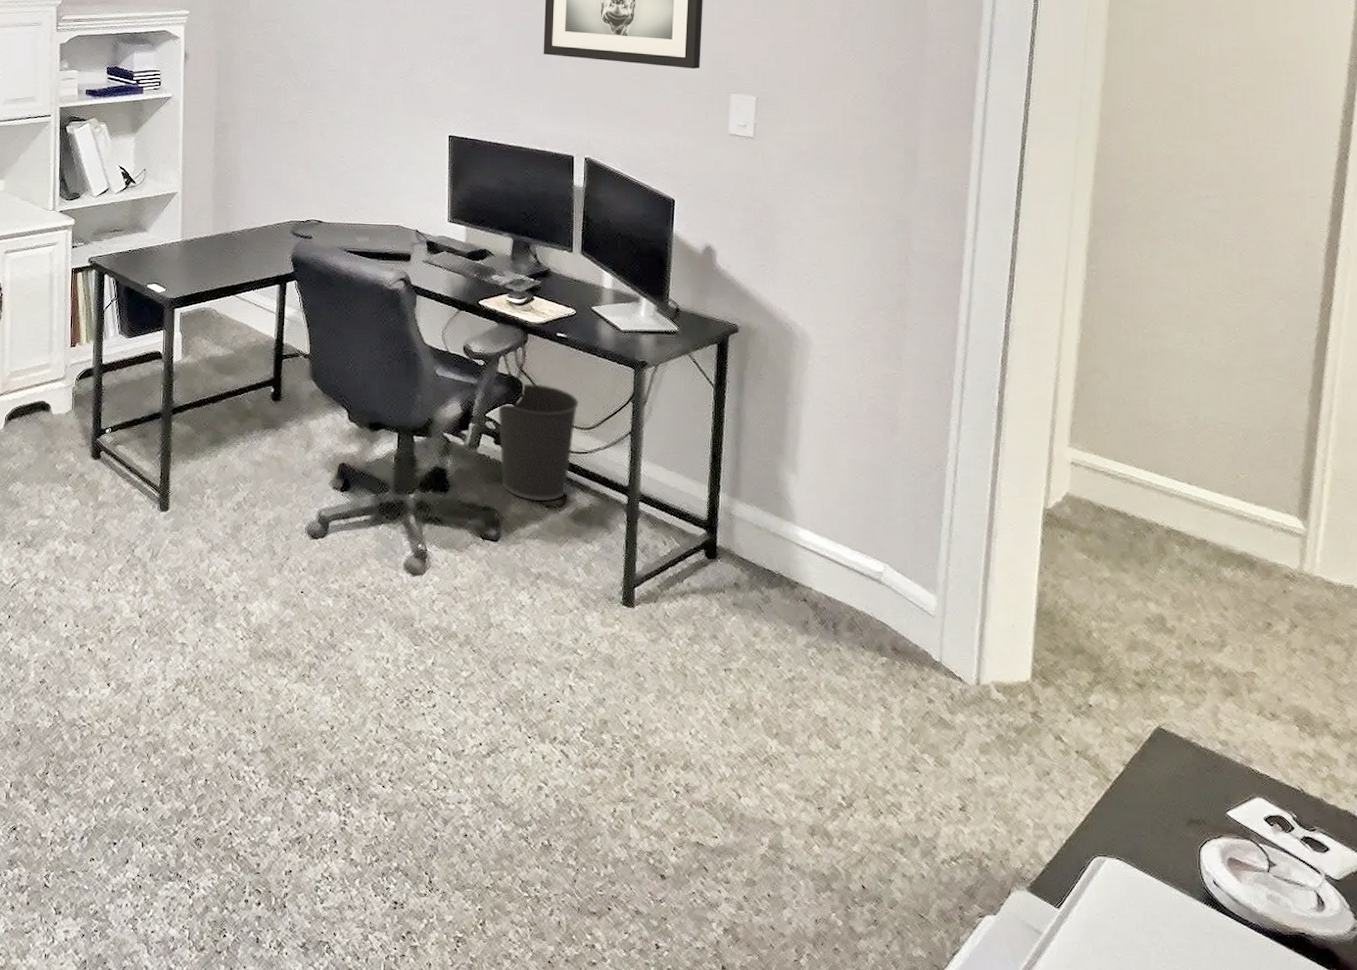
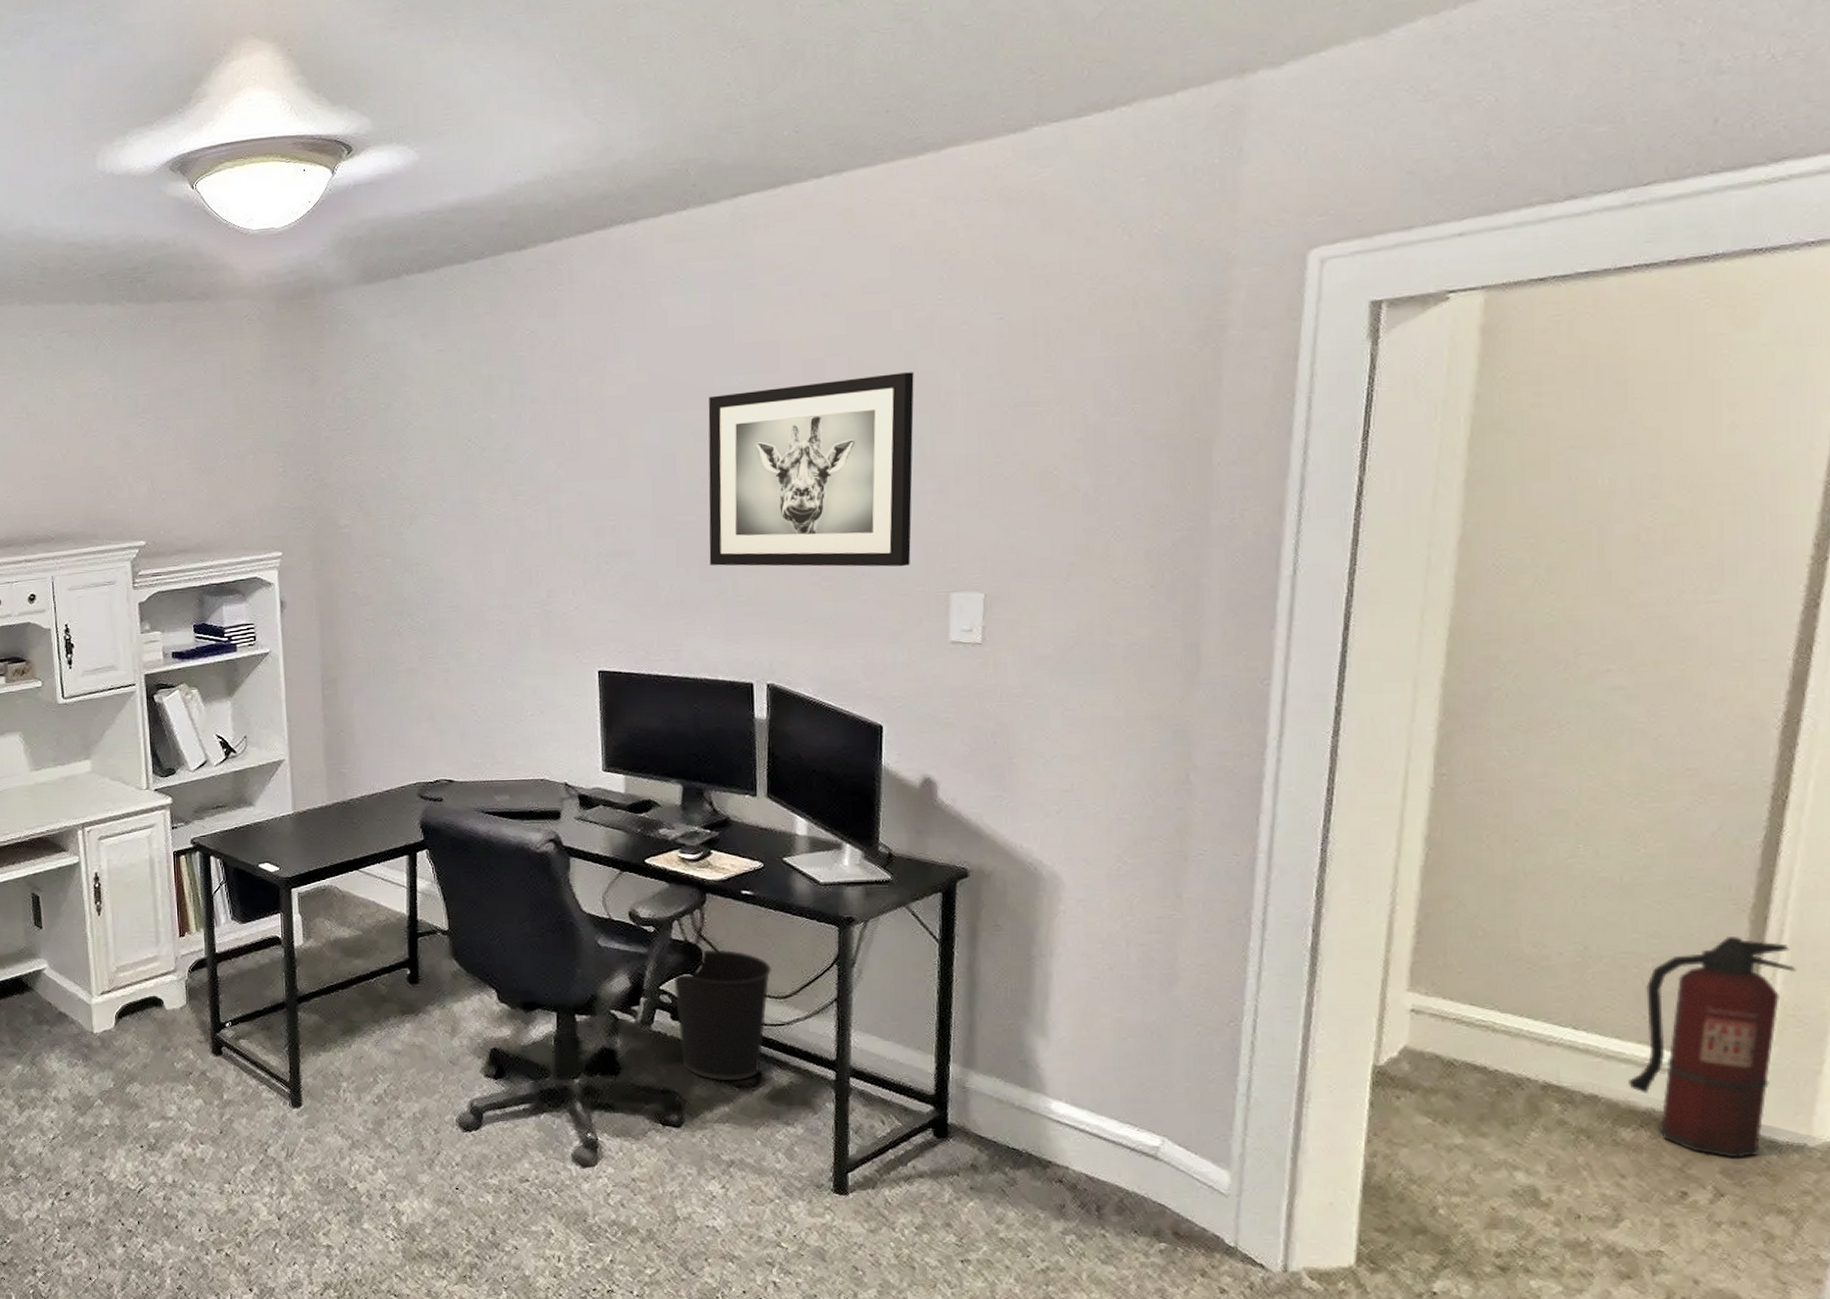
fire extinguisher: none [1228,414,1341,596] -> present [1628,937,1796,1158]

